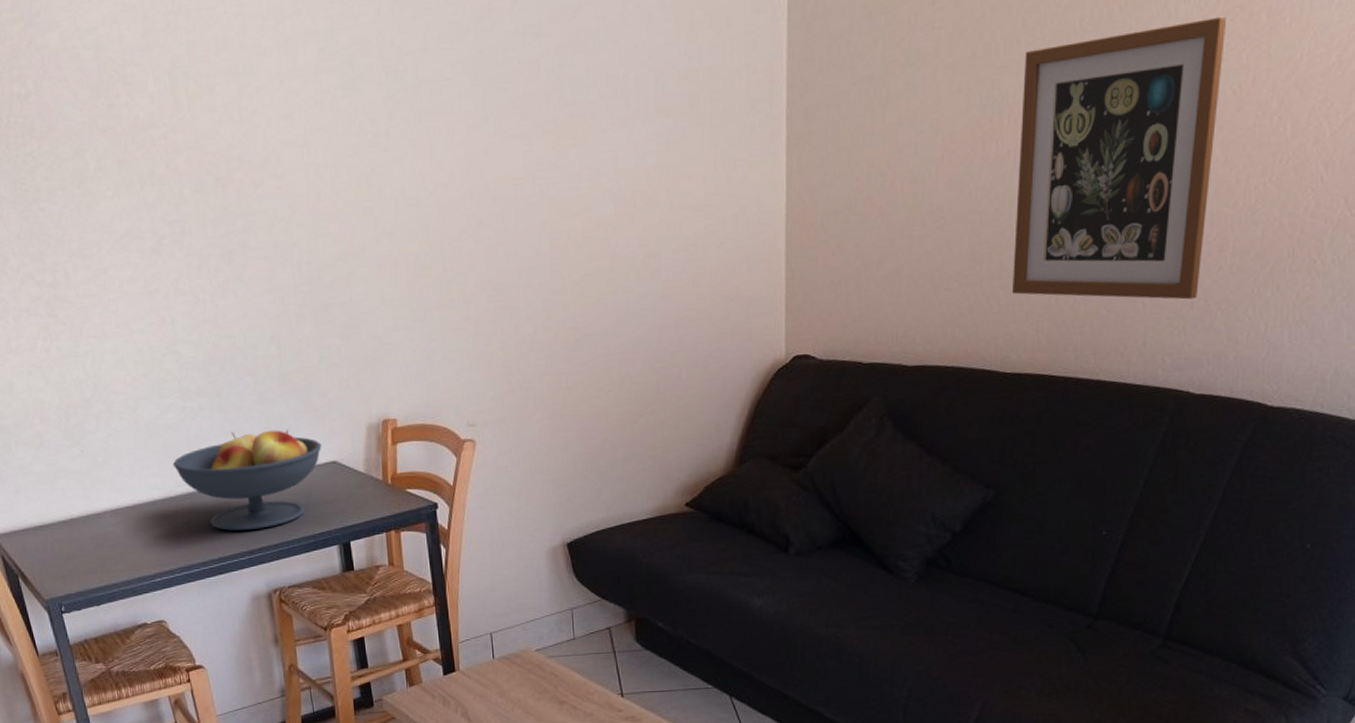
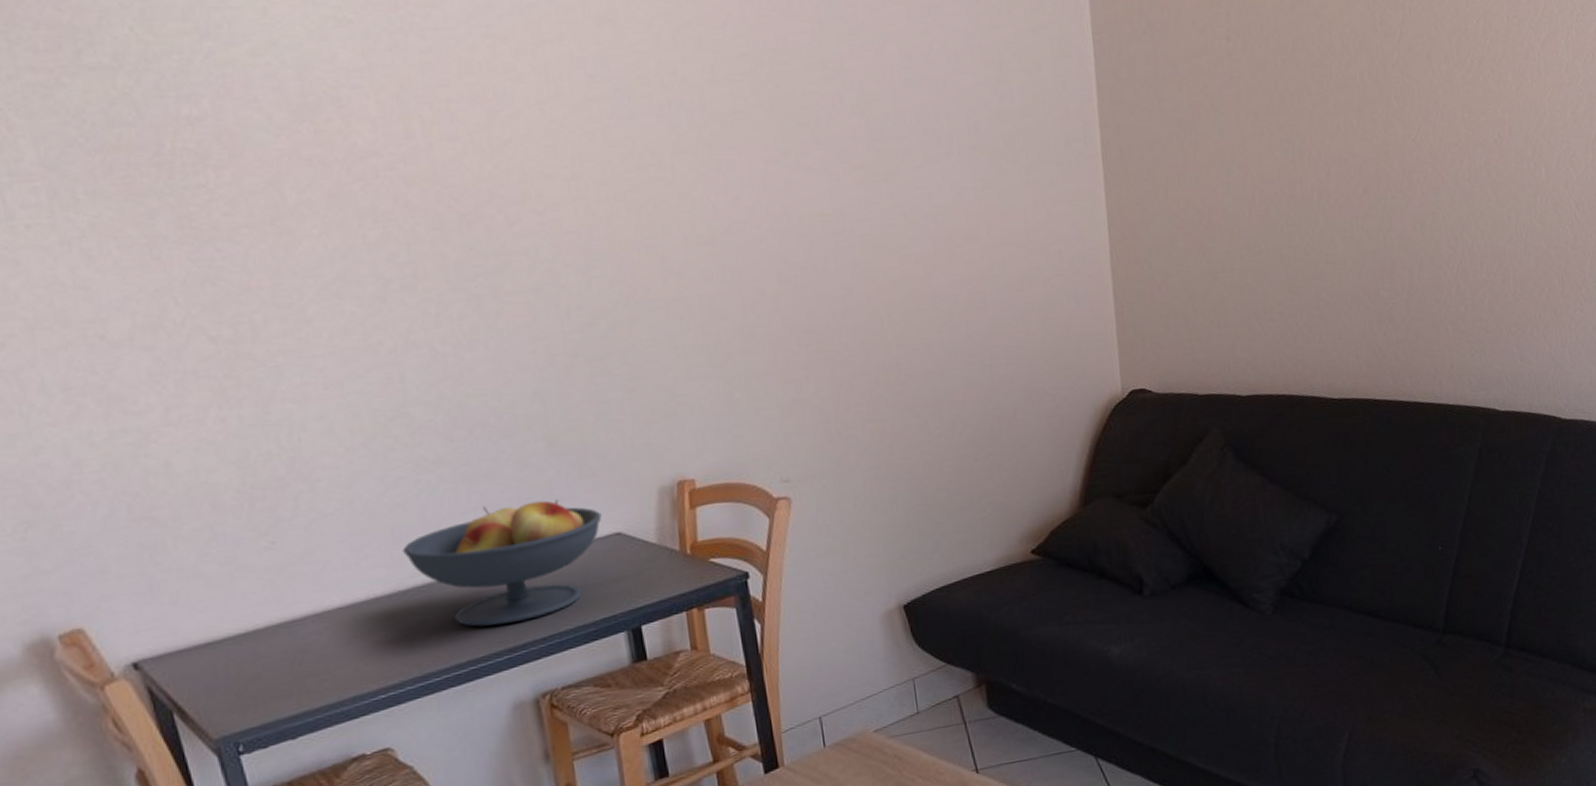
wall art: present [1013,16,1227,300] -> none [1316,76,1491,325]

